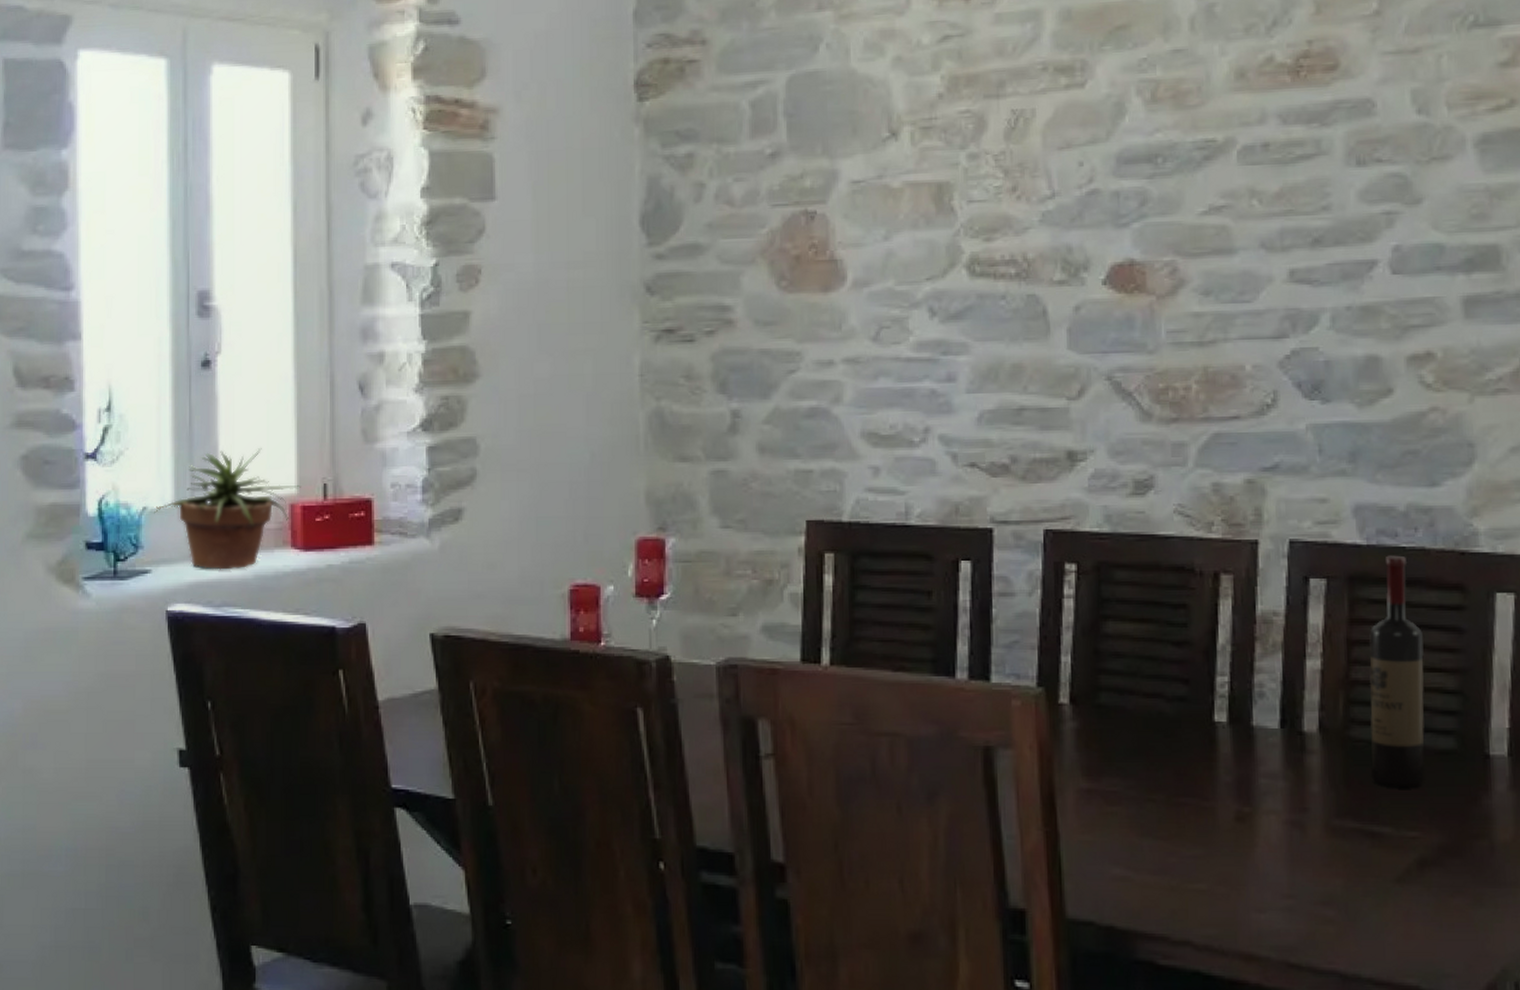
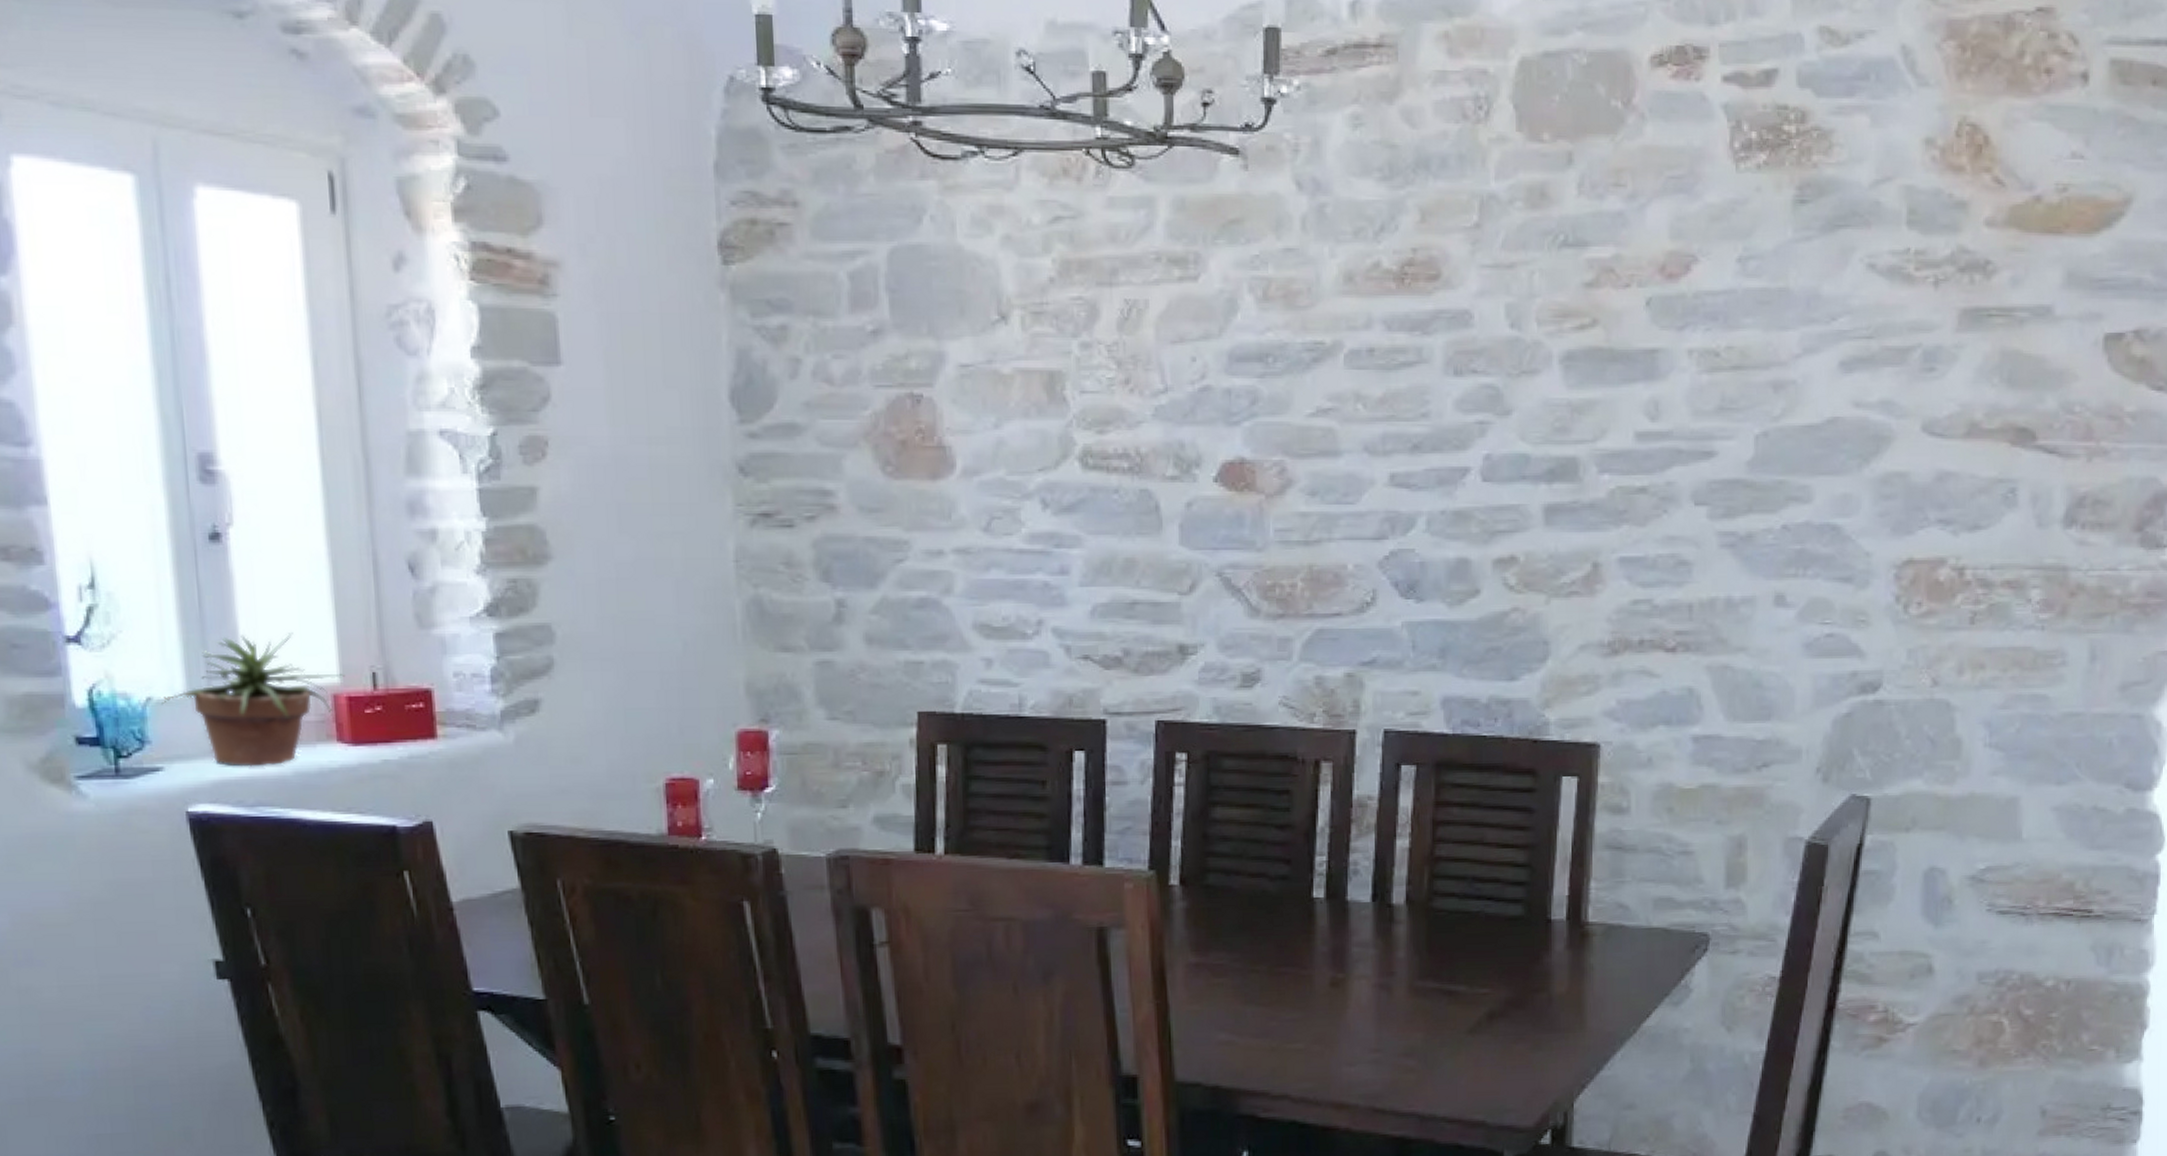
wine bottle: present [1369,555,1426,789] -> none [1450,743,1500,952]

